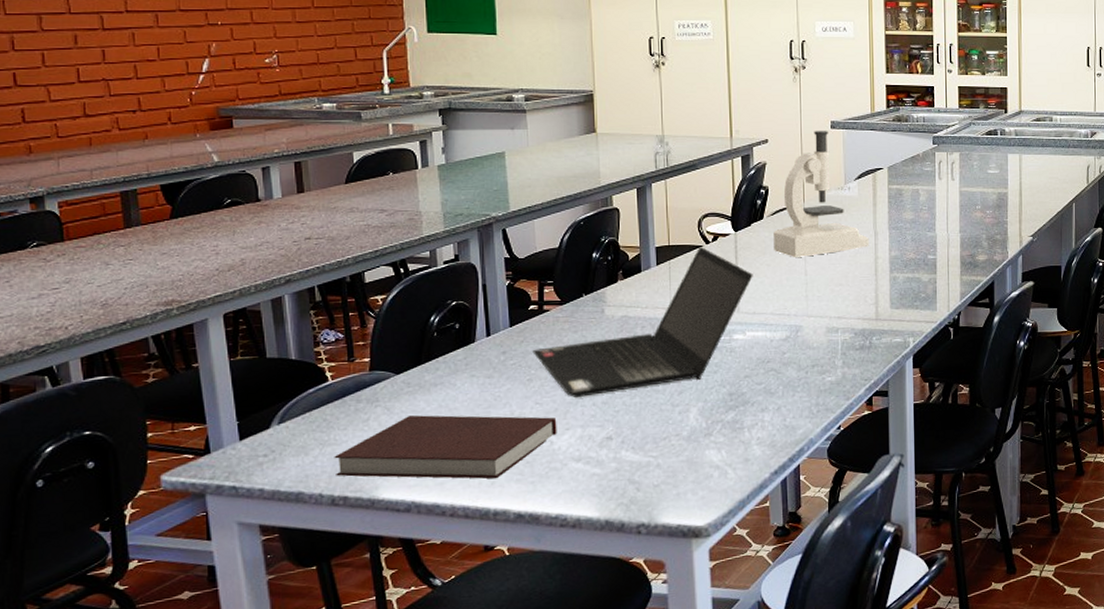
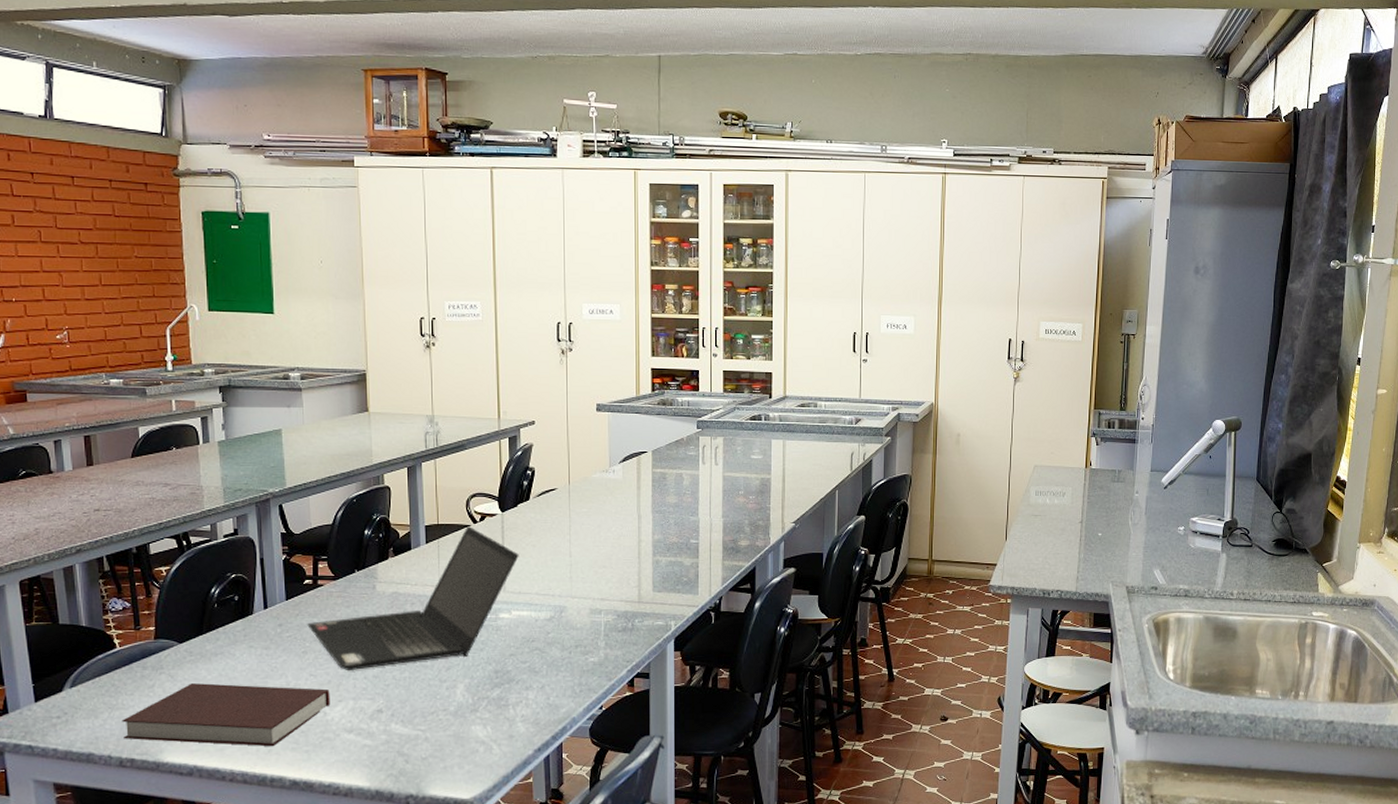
microscope: present [773,131,869,258] -> none [539,413,633,540]

